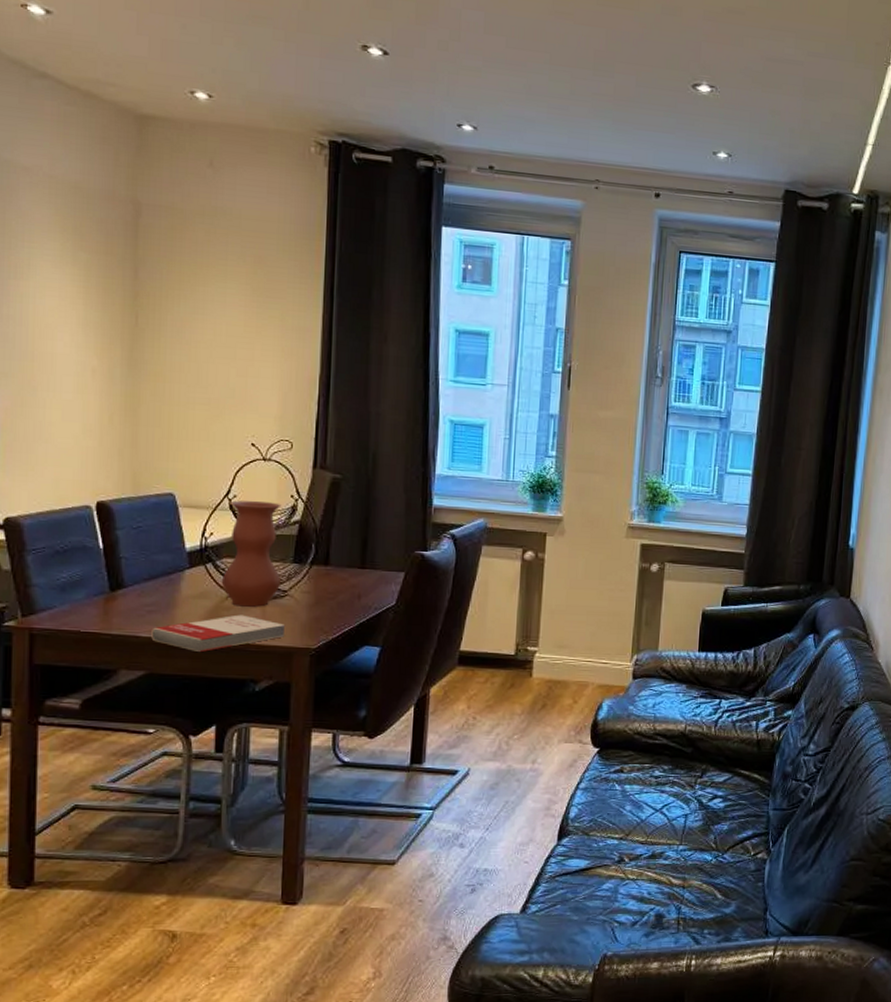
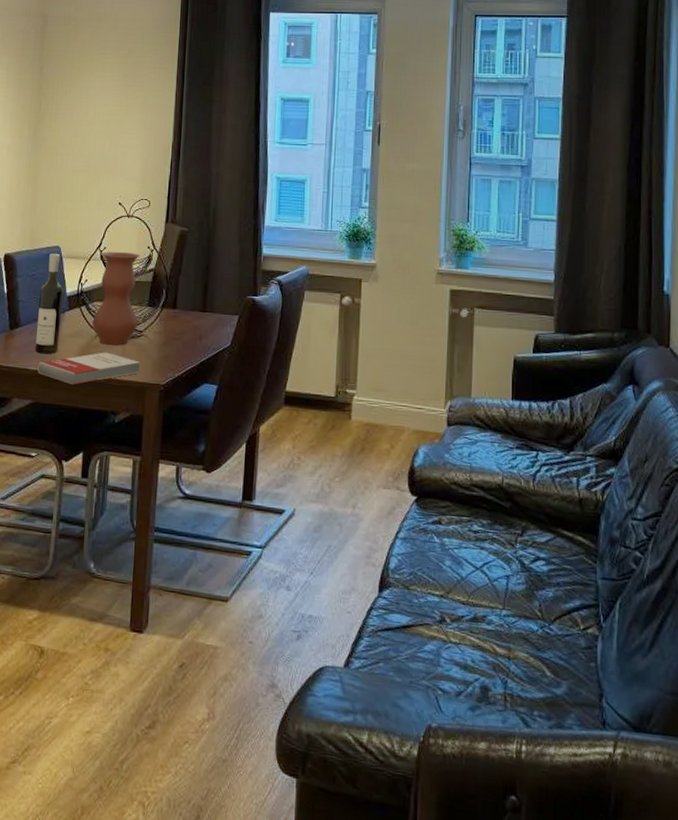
bottle: none [146,501,182,619] -> present [35,253,64,354]

